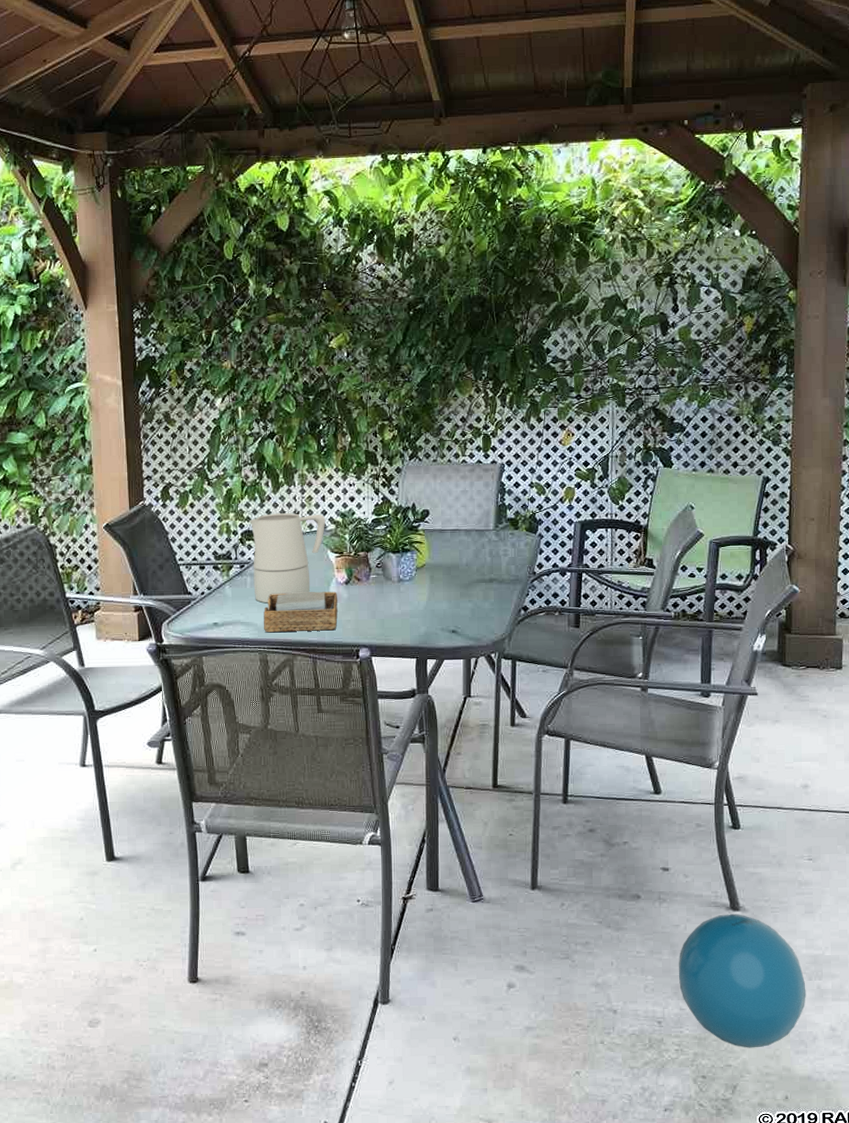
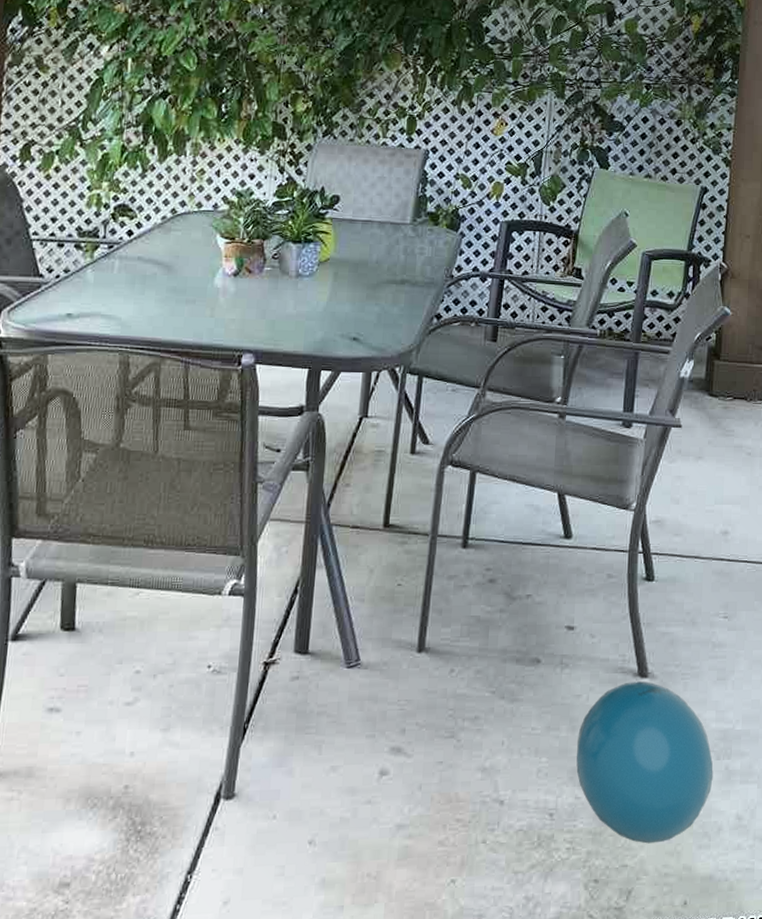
pitcher: present [248,513,326,603] -> none [122,186,219,294]
napkin holder: present [264,591,338,633] -> none [129,281,223,331]

